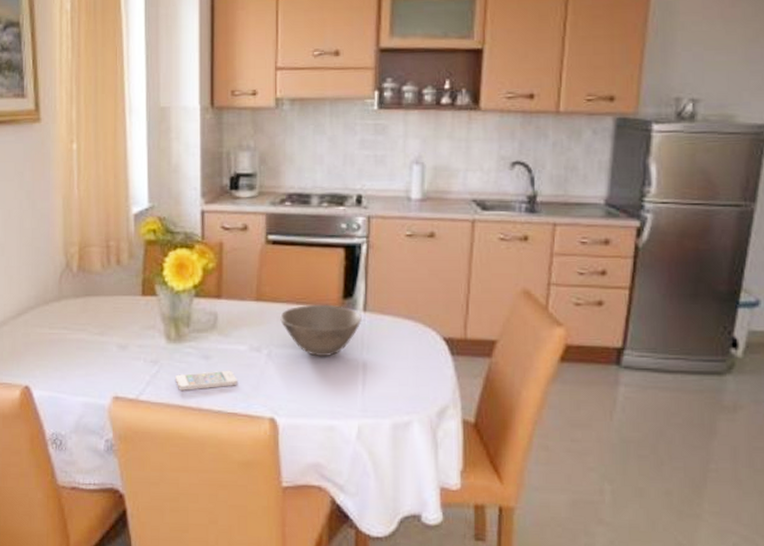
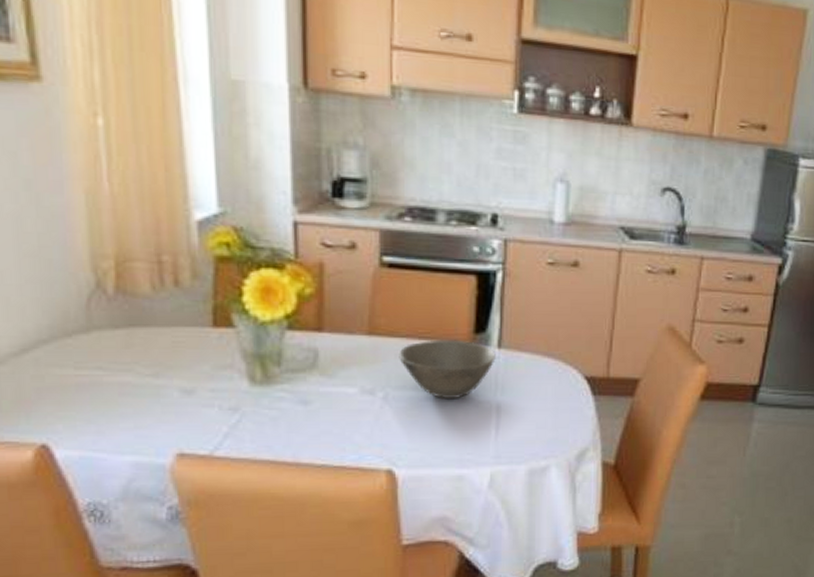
smartphone: present [176,370,237,390] -> none [264,417,346,443]

